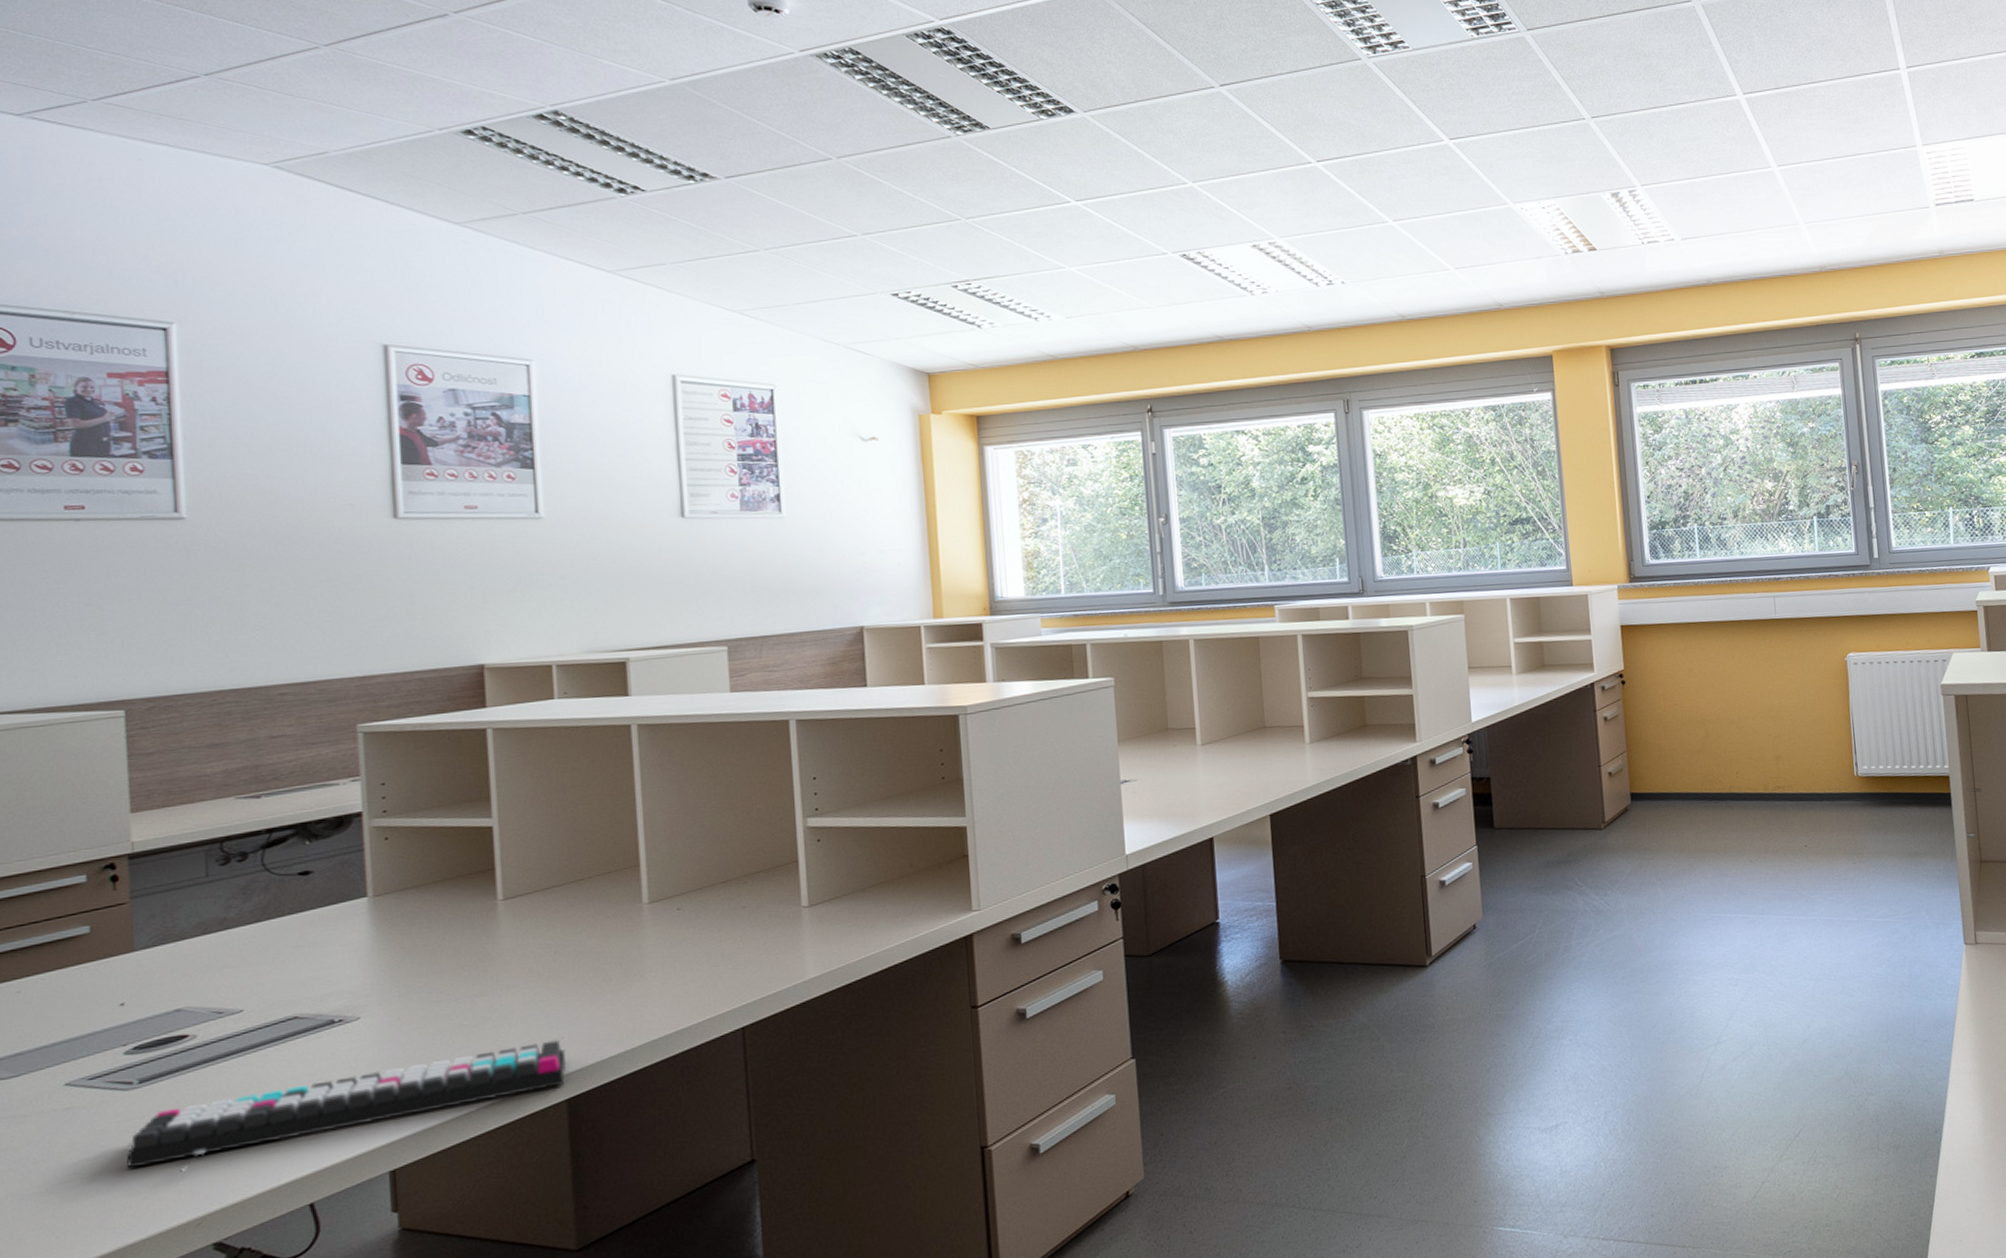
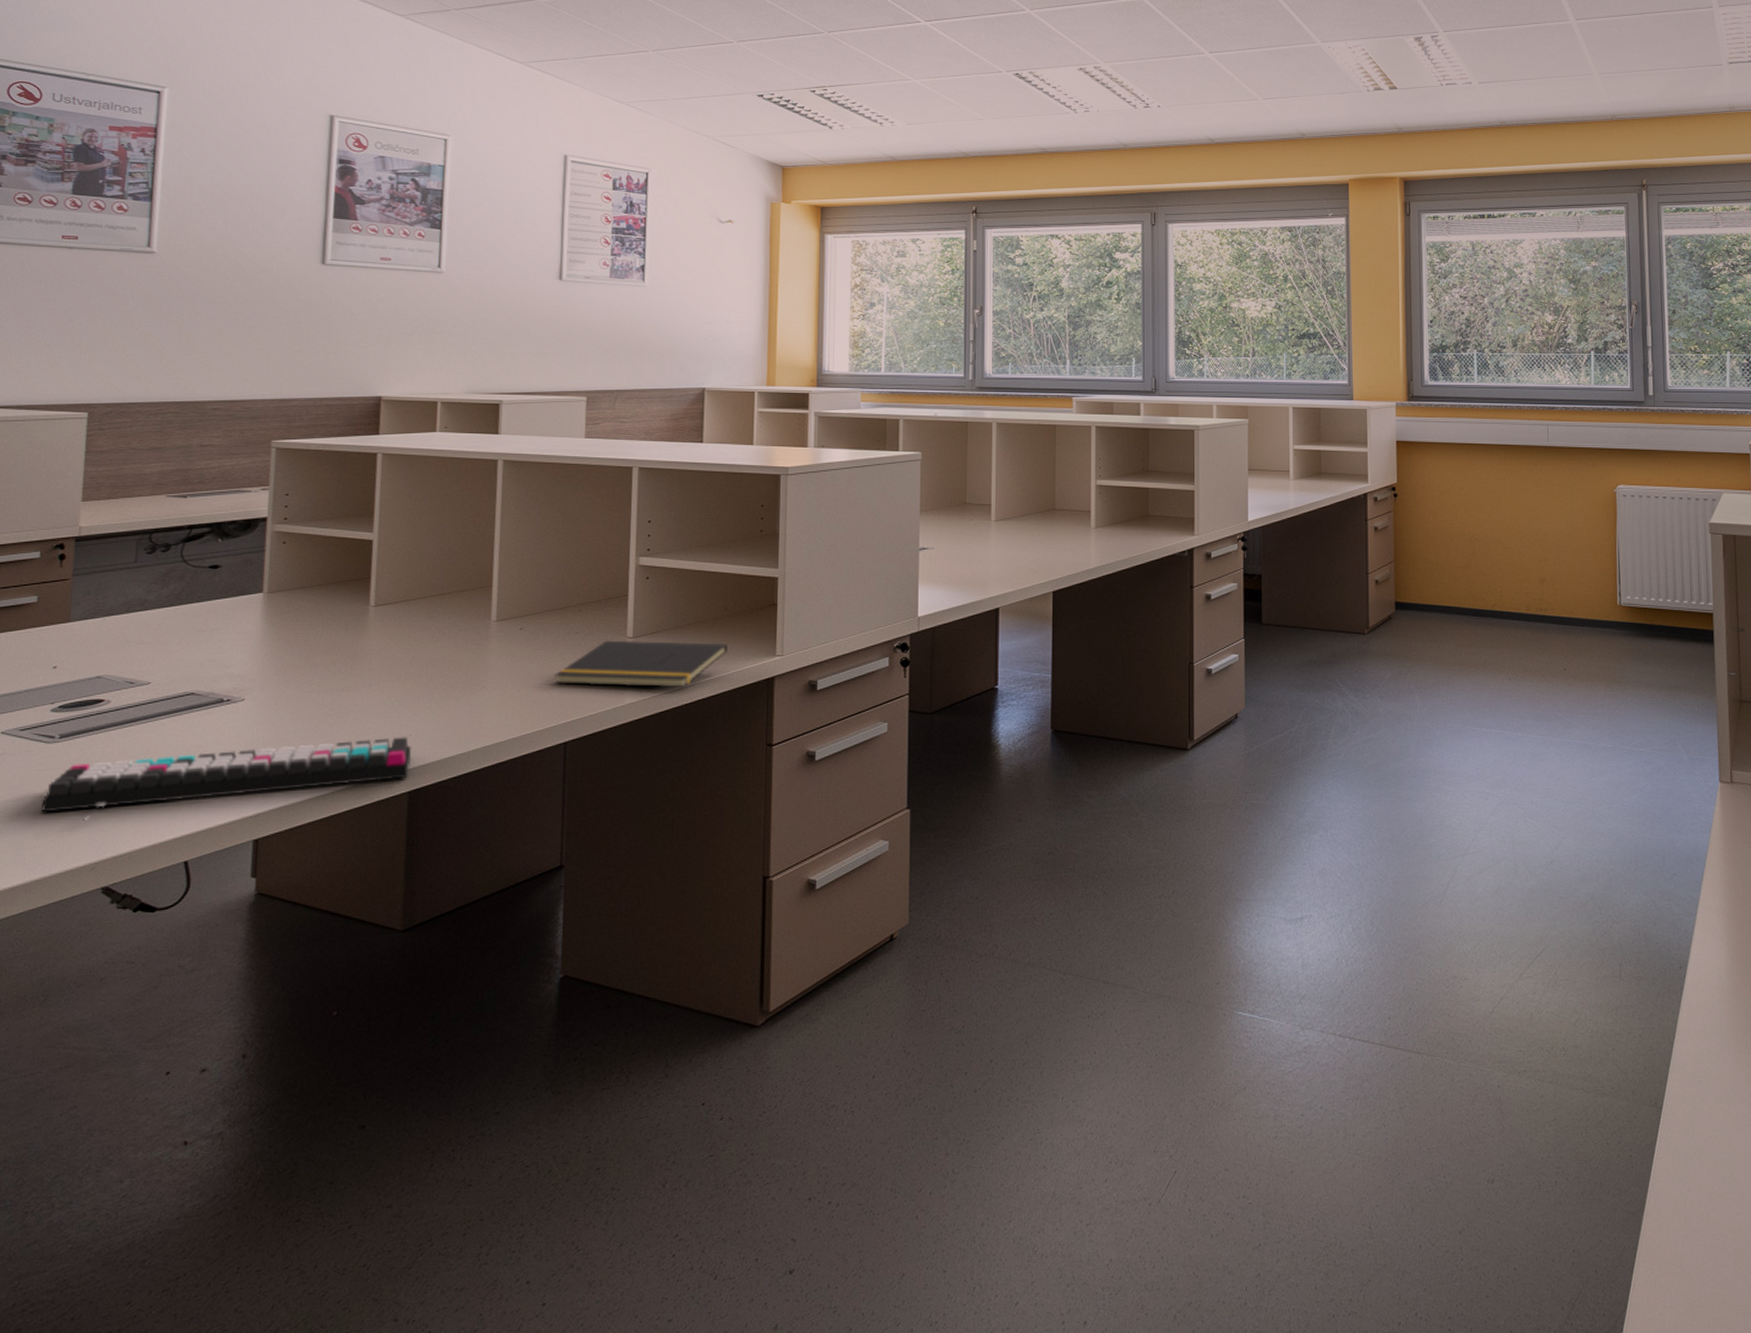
notepad: none [723,902,917,966] -> present [555,640,728,688]

